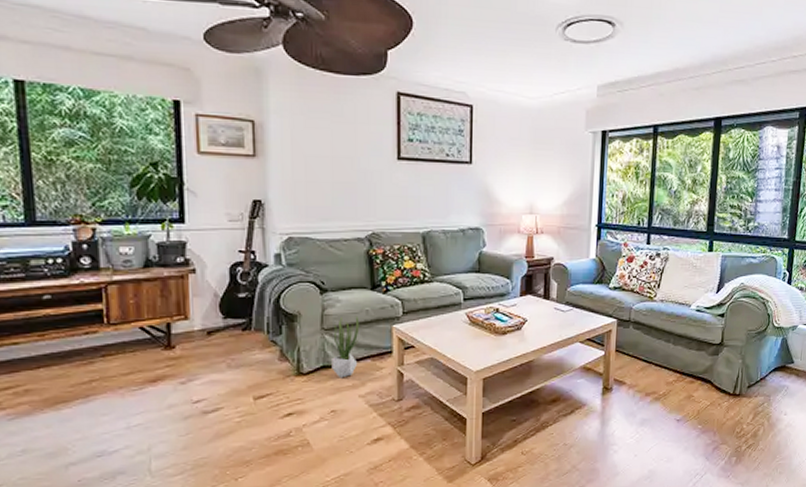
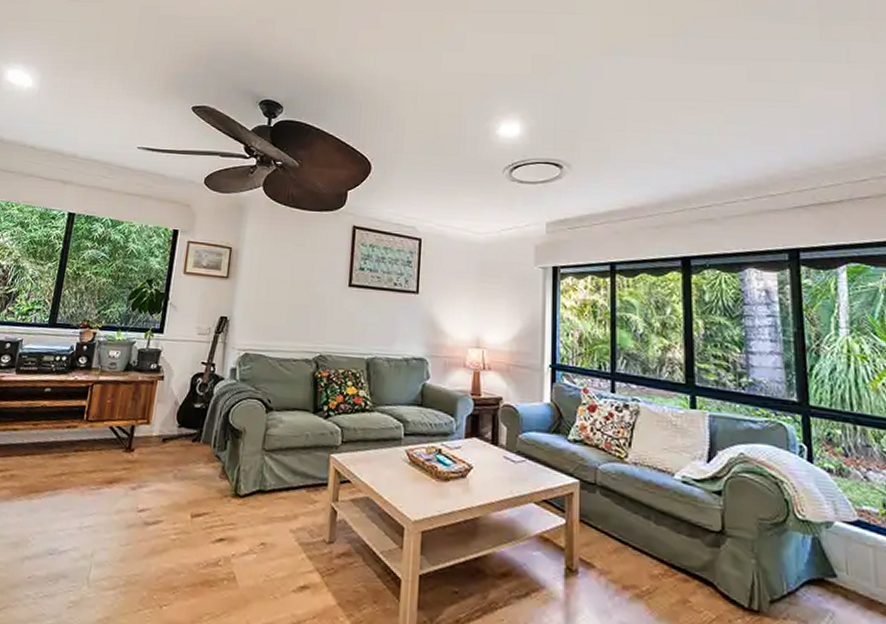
potted plant: present [332,315,360,378] -> none [267,439,299,507]

